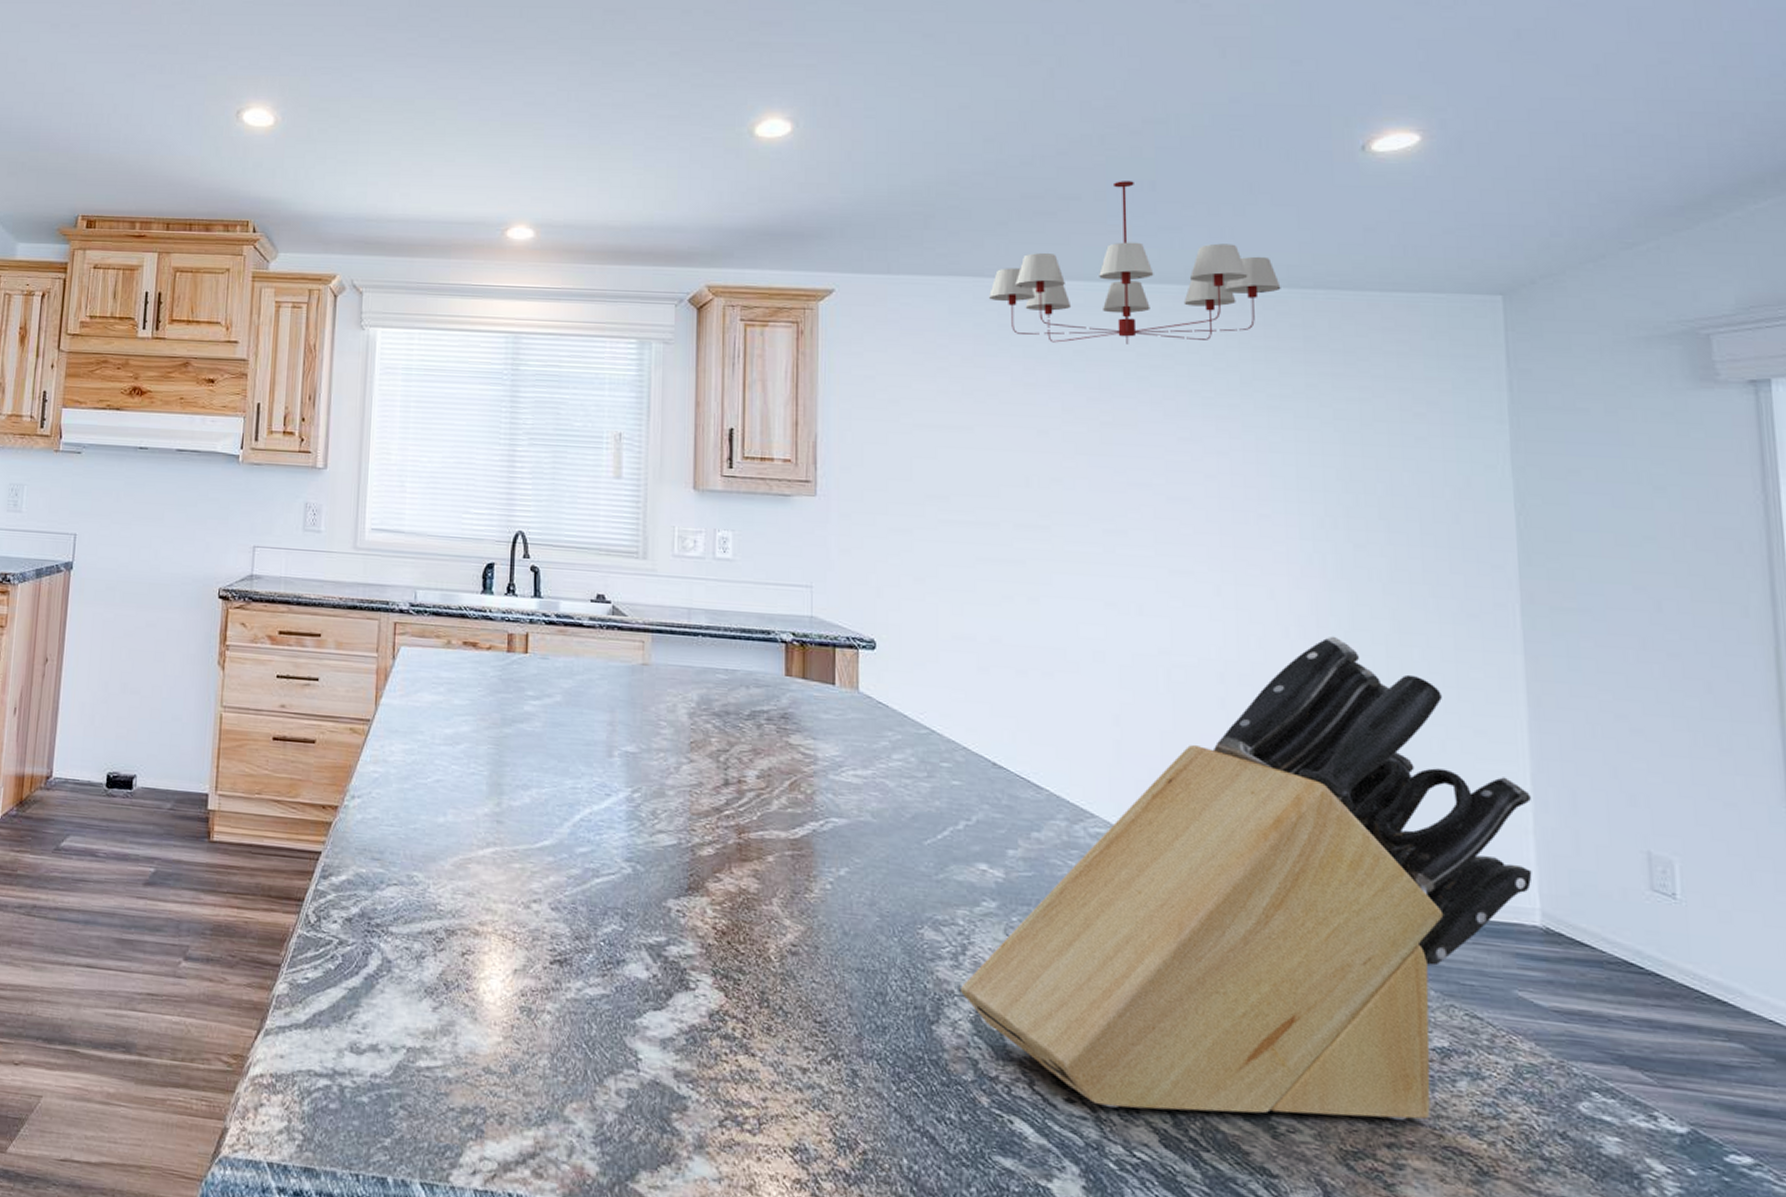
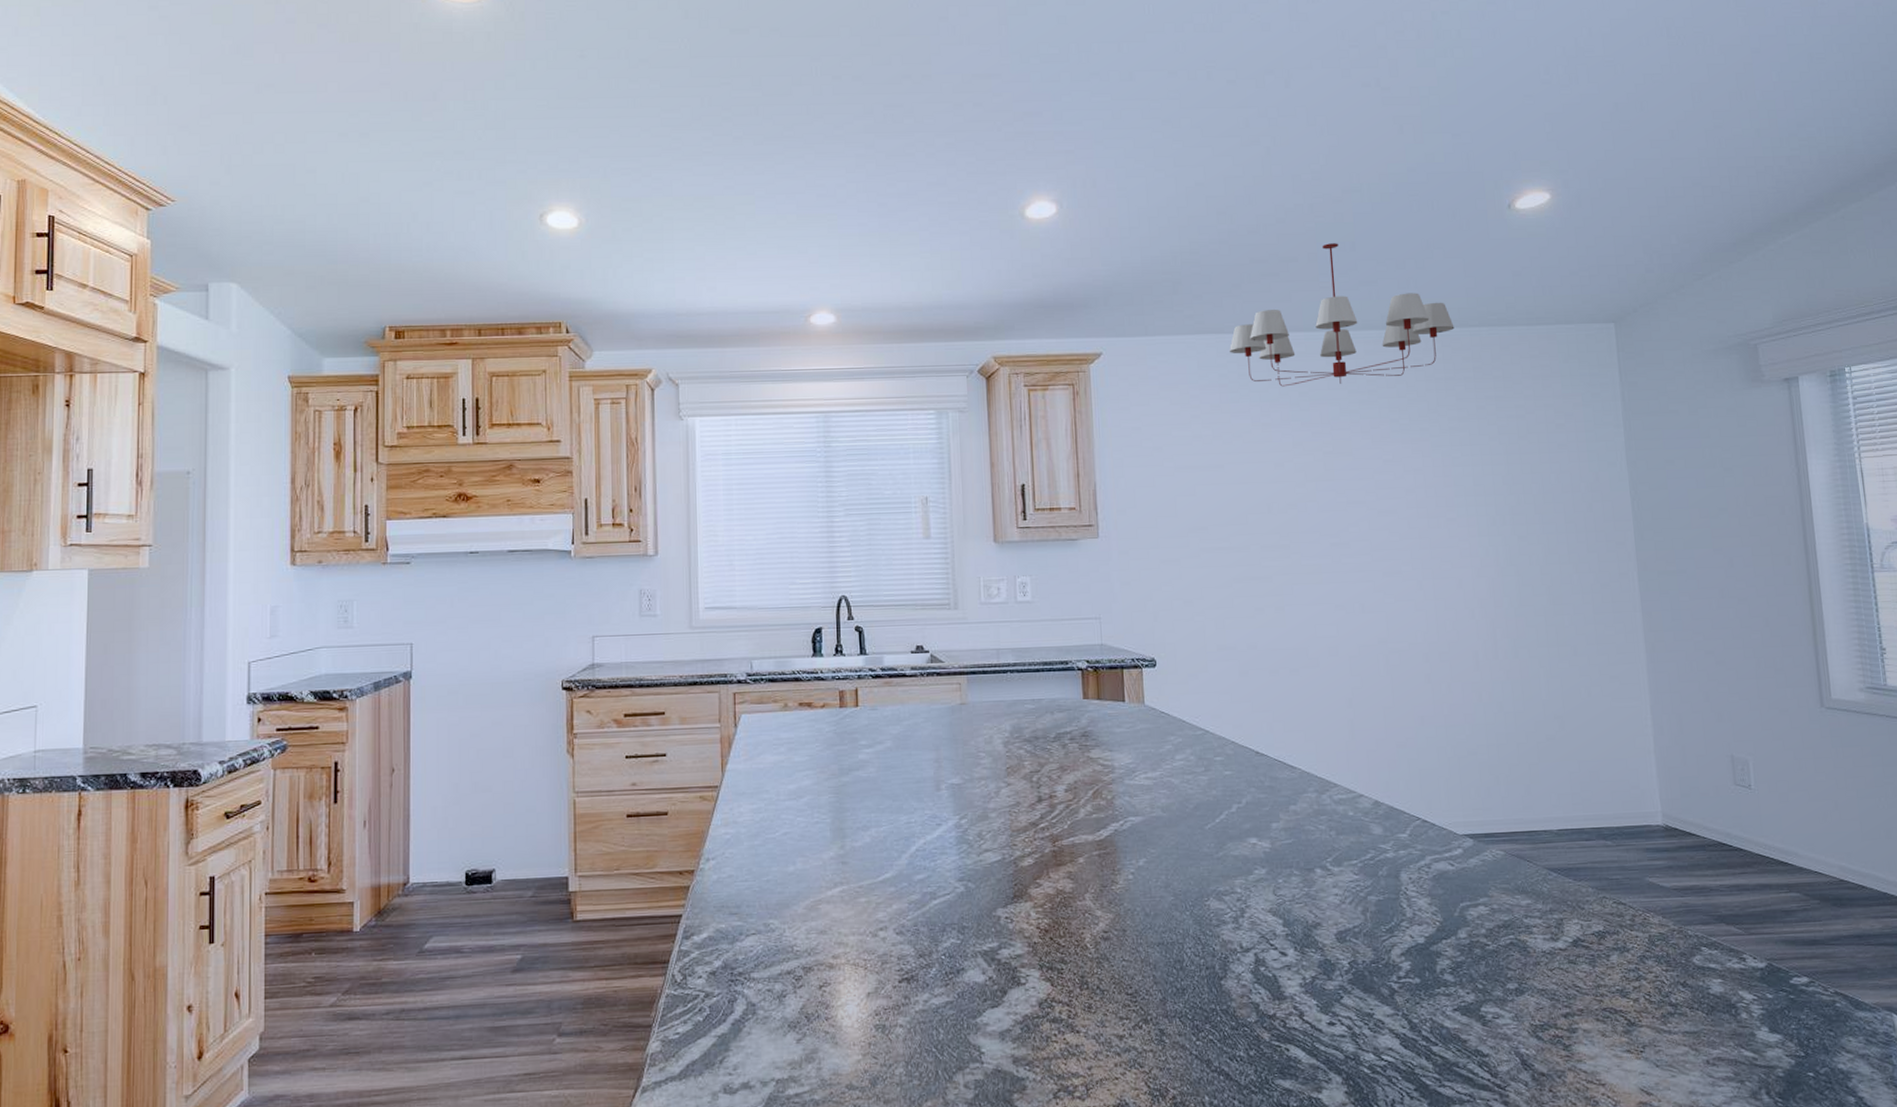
knife block: present [961,636,1532,1122] -> none [1242,613,1655,1024]

